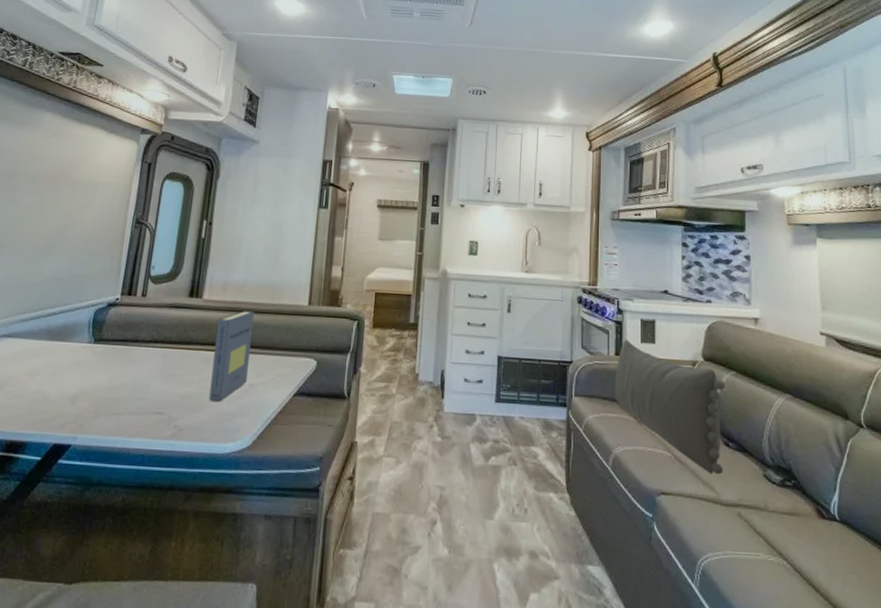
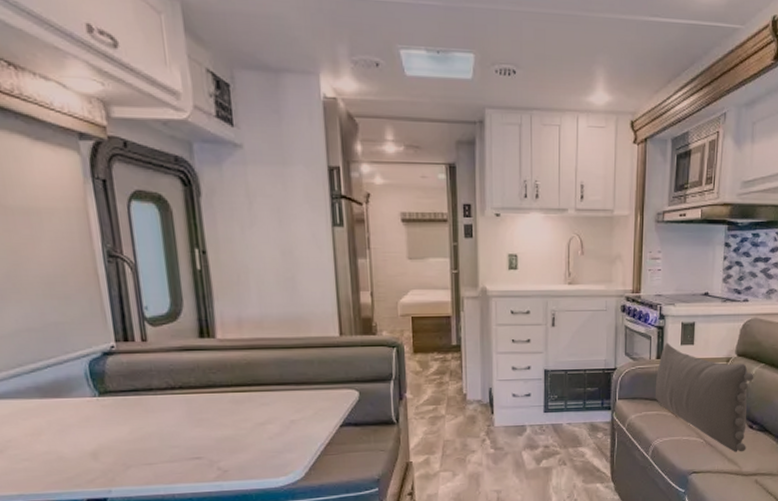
book: present [209,311,254,401] -> none [239,347,288,441]

